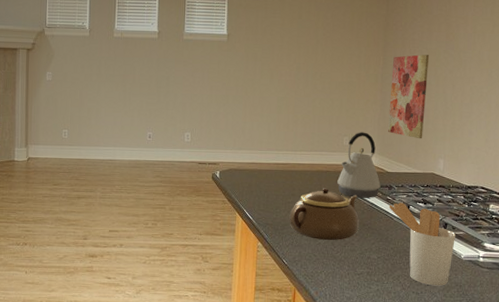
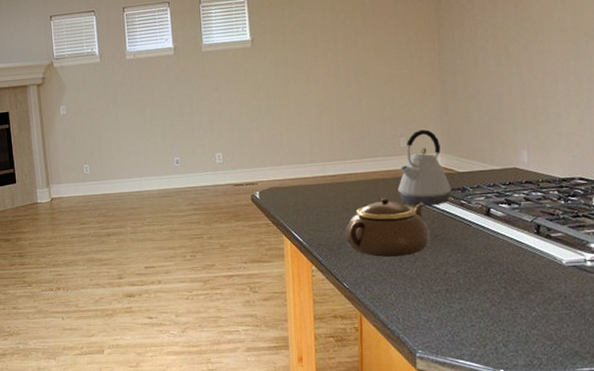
wall art: present [387,54,430,139] -> none [450,30,498,130]
utensil holder: present [389,202,455,286] -> none [464,206,553,299]

